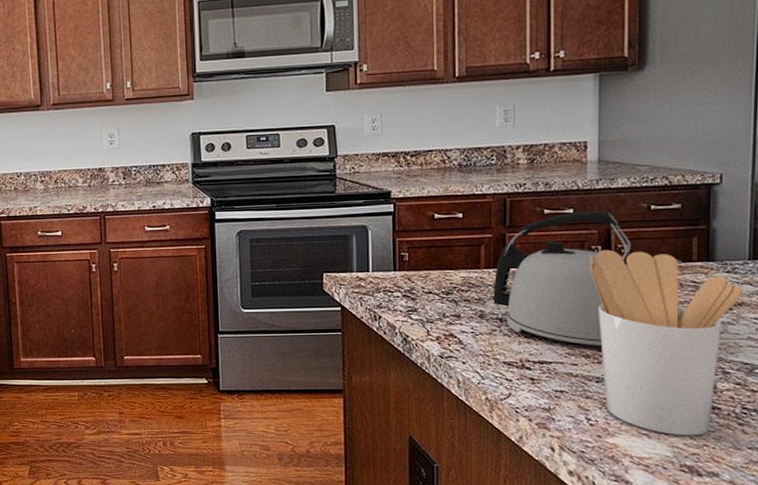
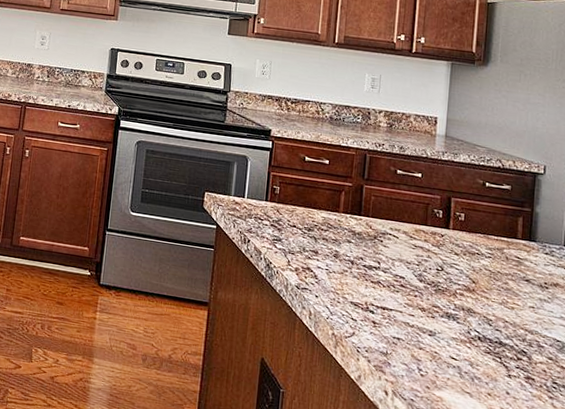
kettle: present [492,210,682,346] -> none [346,176,509,302]
utensil holder: present [590,249,742,436] -> none [431,214,558,402]

